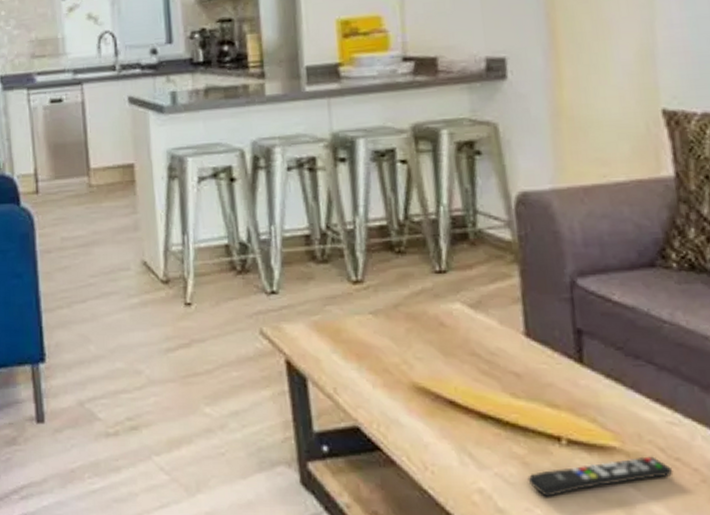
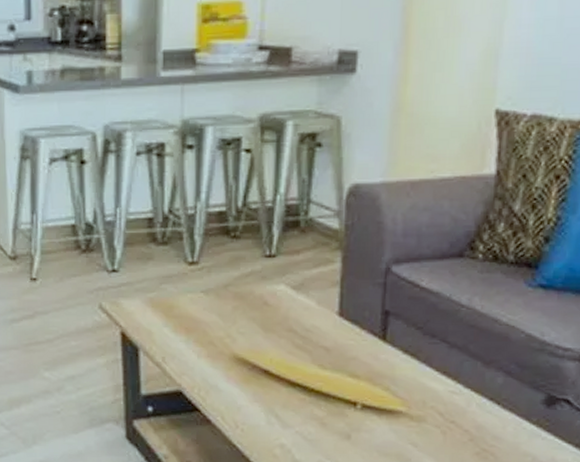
remote control: present [527,456,673,497] -> none [323,419,447,451]

